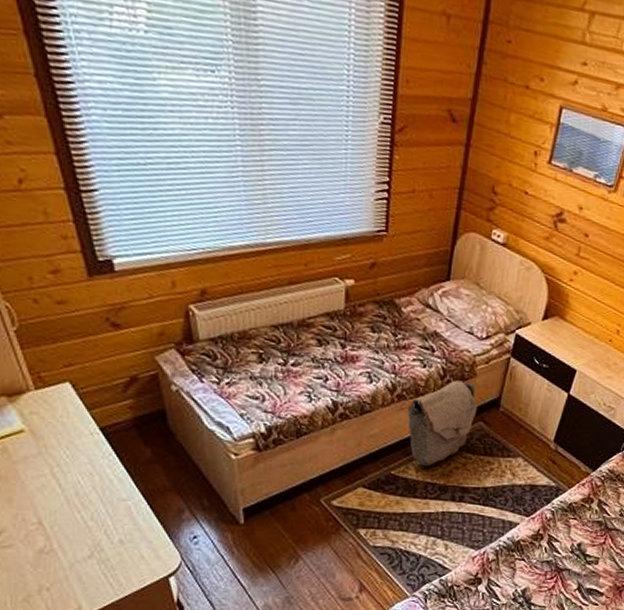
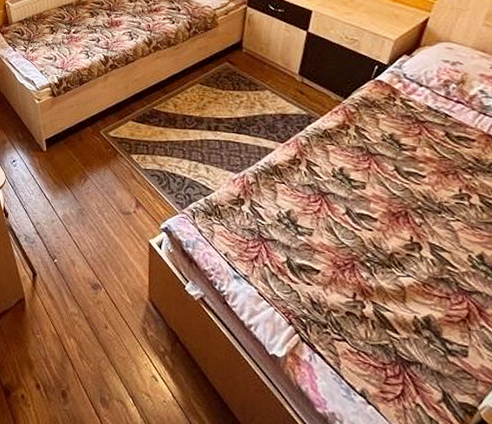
bag: present [407,380,477,466] -> none [162,31,222,101]

